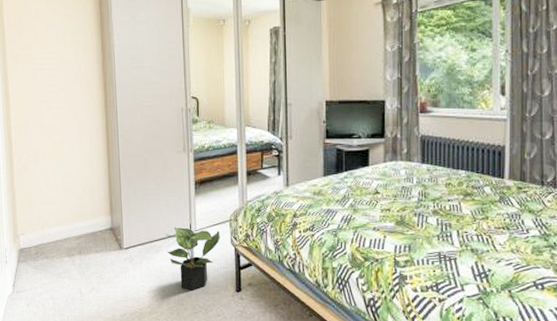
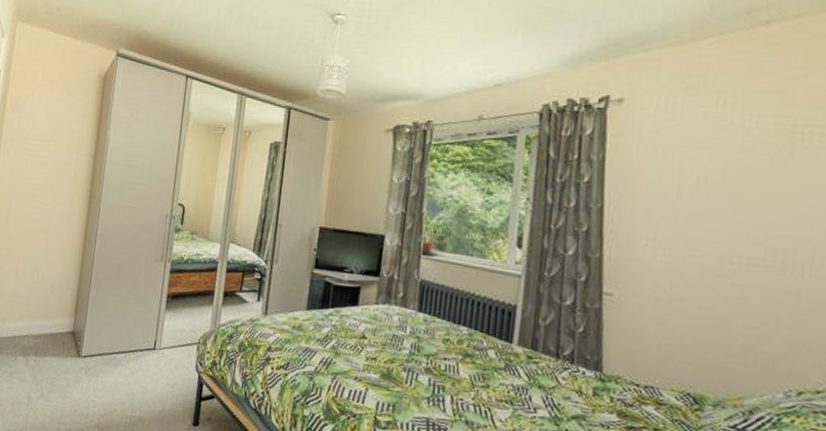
potted plant: present [166,227,220,291] -> none [126,341,185,416]

